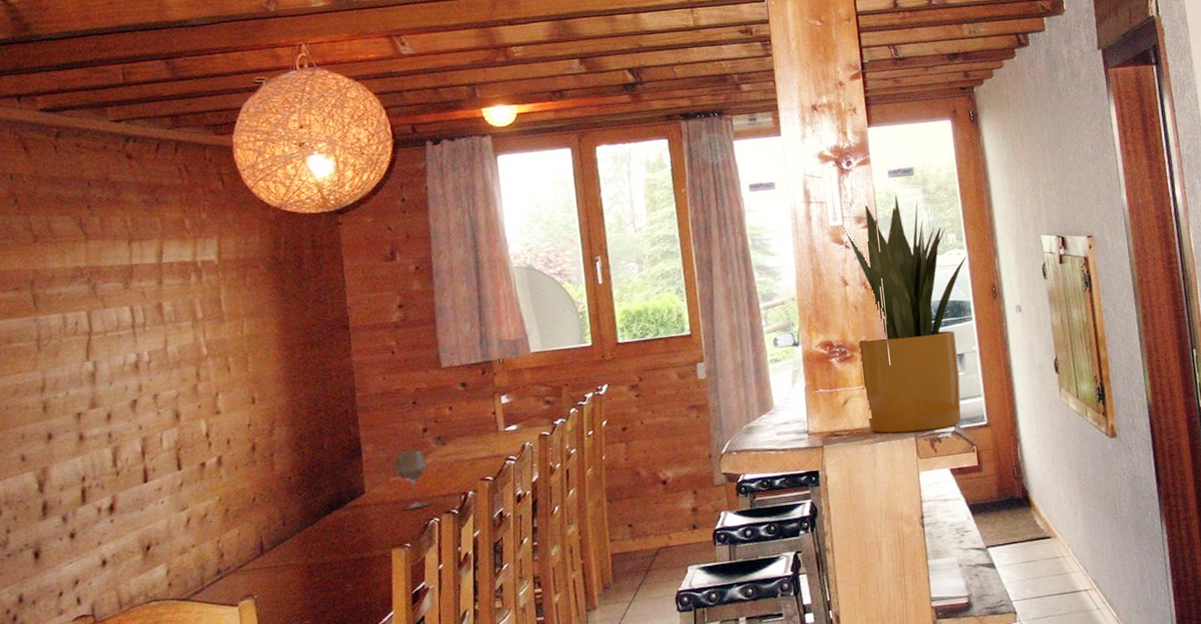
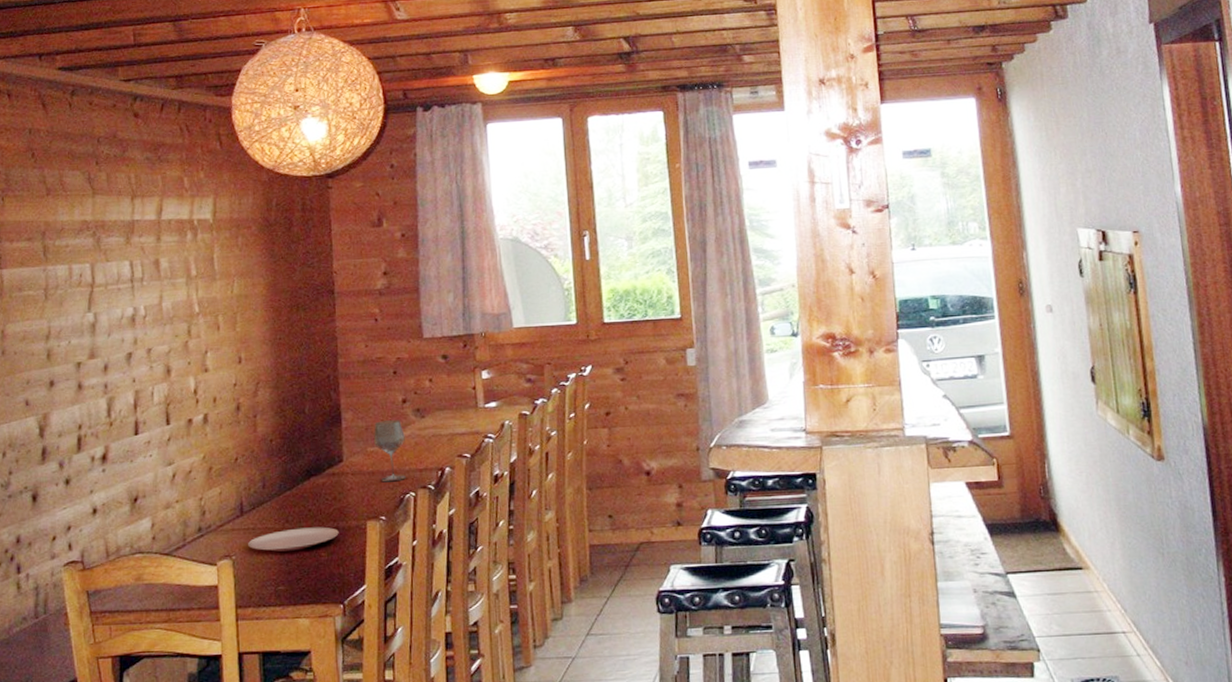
plate: none [270,558,364,588] -> present [248,527,339,552]
planter: present [844,196,966,433] -> none [851,178,990,439]

